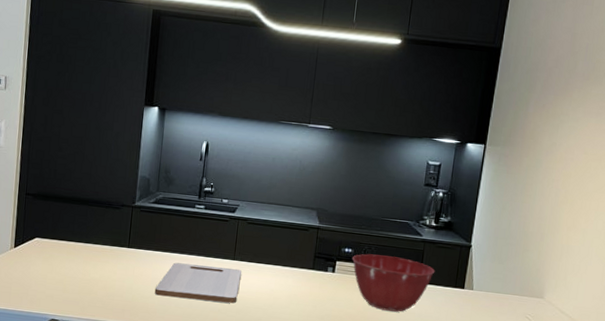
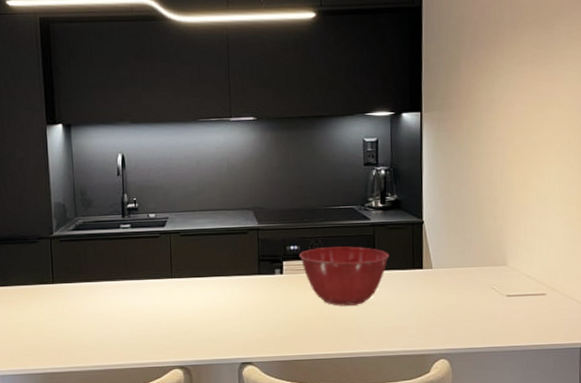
cutting board: present [155,262,241,303] -> none [90,287,183,331]

